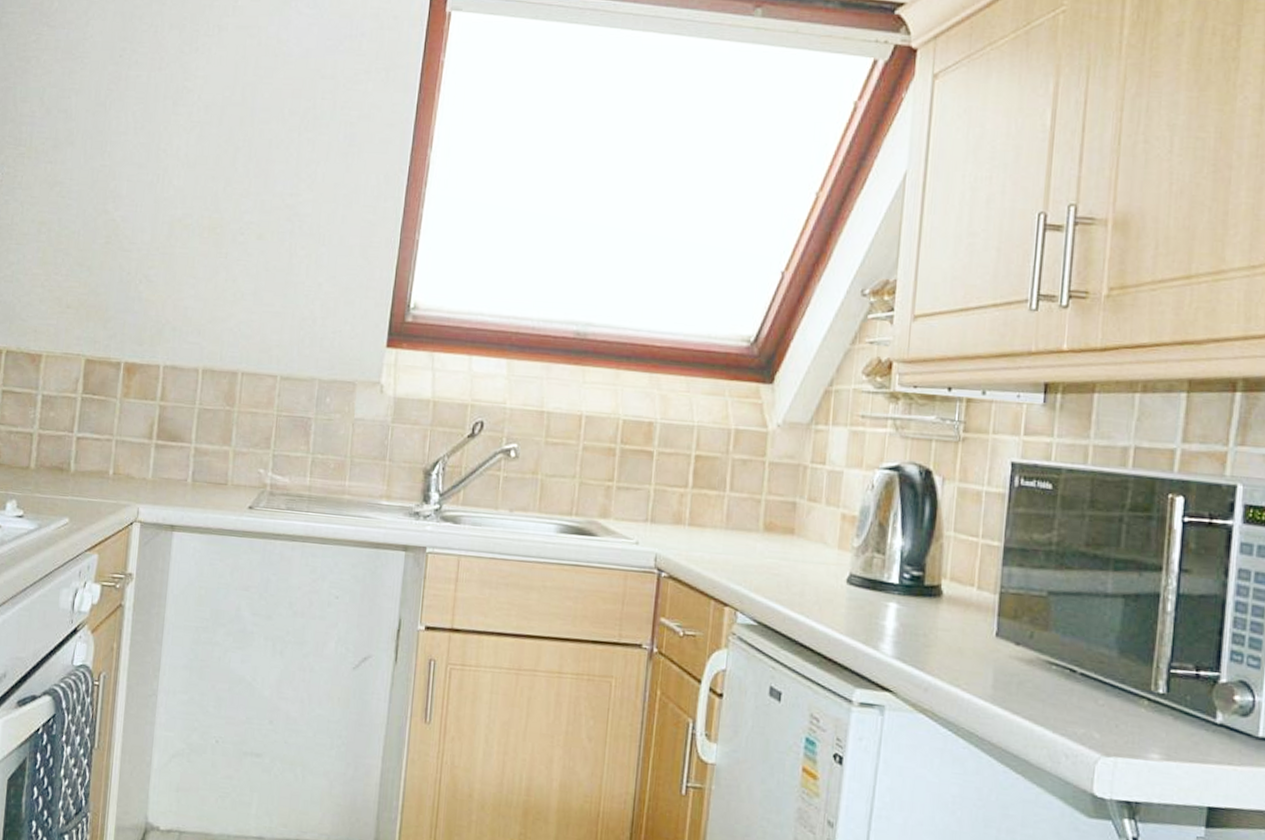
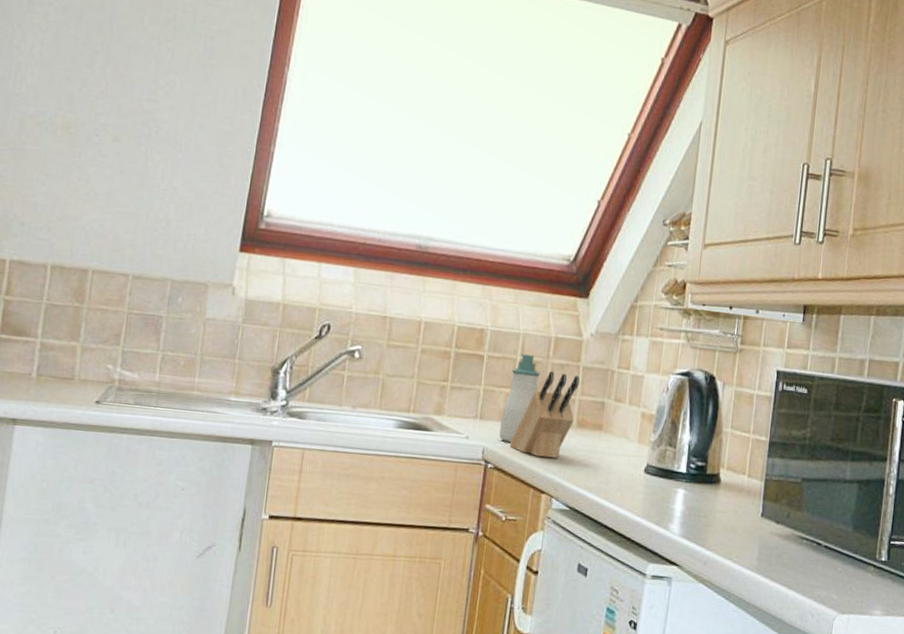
soap bottle: none [673,449,719,548] -> present [499,354,540,442]
knife block: none [685,467,766,567] -> present [509,370,580,458]

